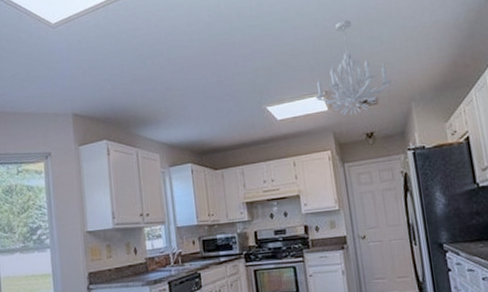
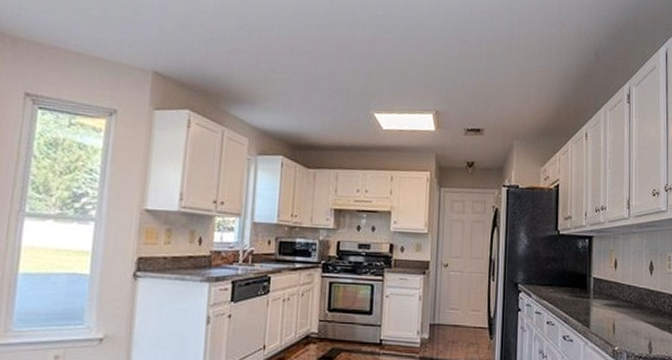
chandelier: present [315,20,391,116] -> none [425,44,500,142]

